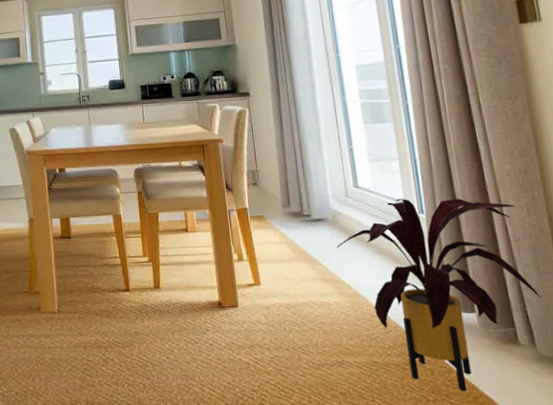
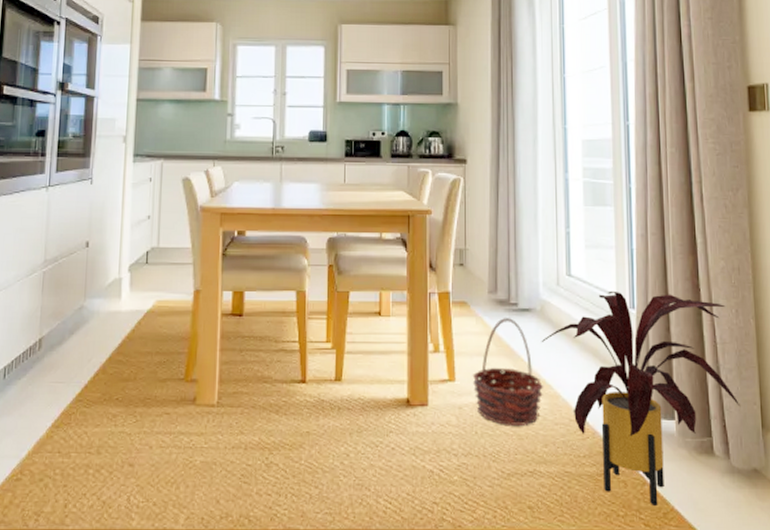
basket: none [275,228,344,323] -> present [472,318,544,427]

